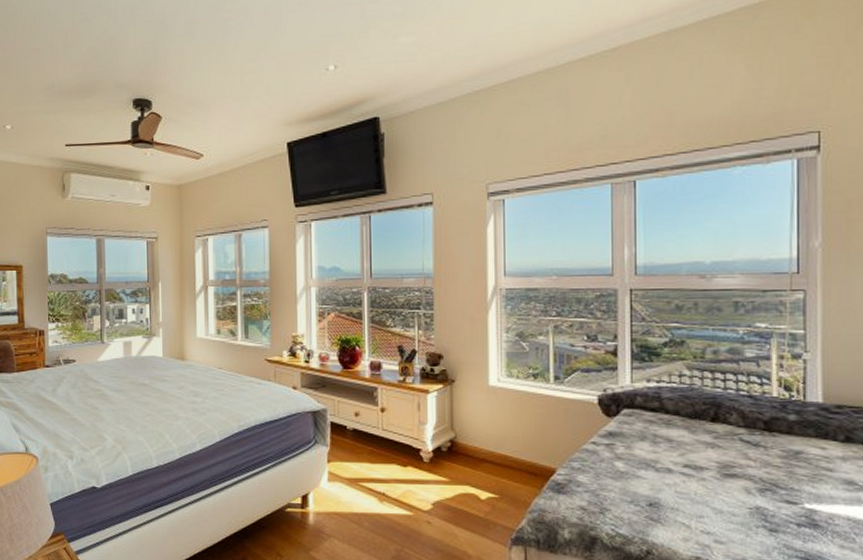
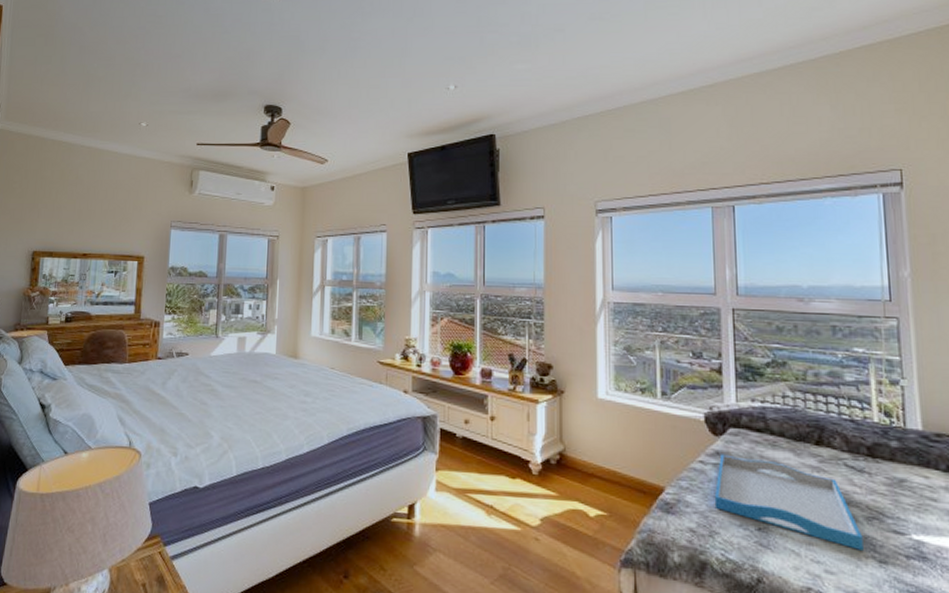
tray: none [606,435,755,520] -> present [714,454,864,550]

